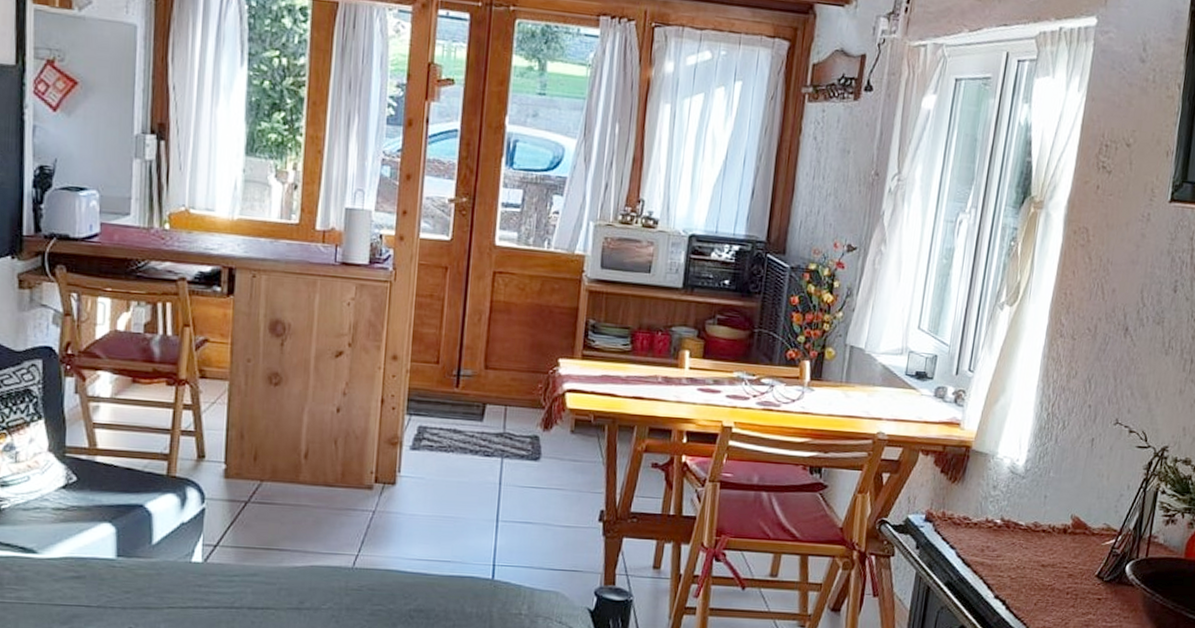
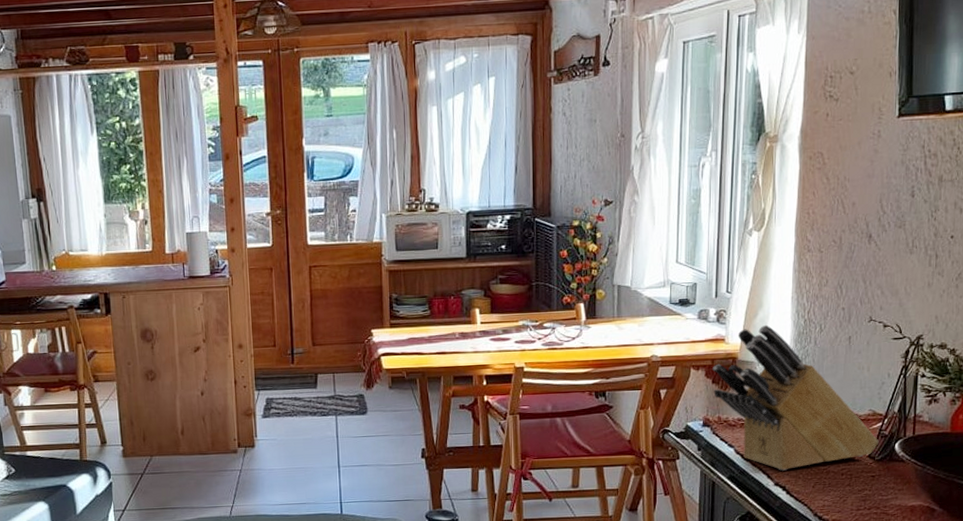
knife block: none [941,413,1110,582] -> present [713,324,879,471]

